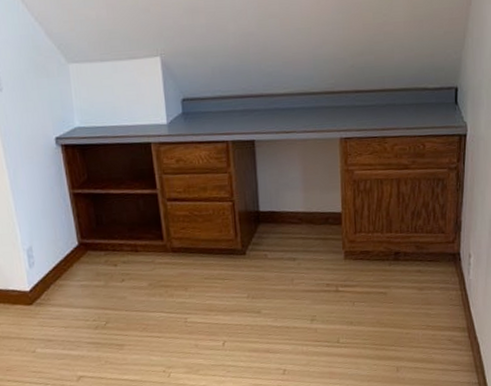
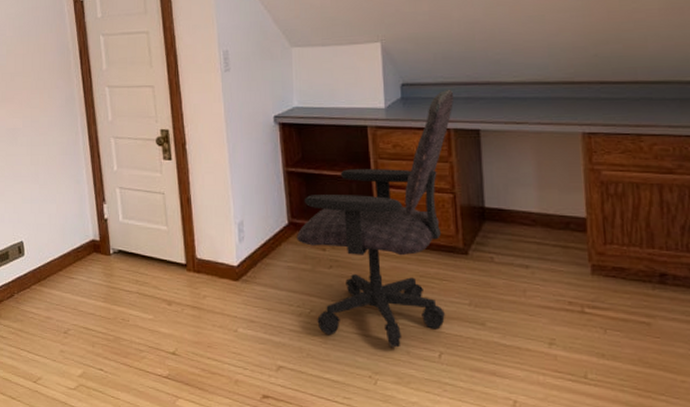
office chair: none [88,102,232,344] -> present [297,89,454,348]

